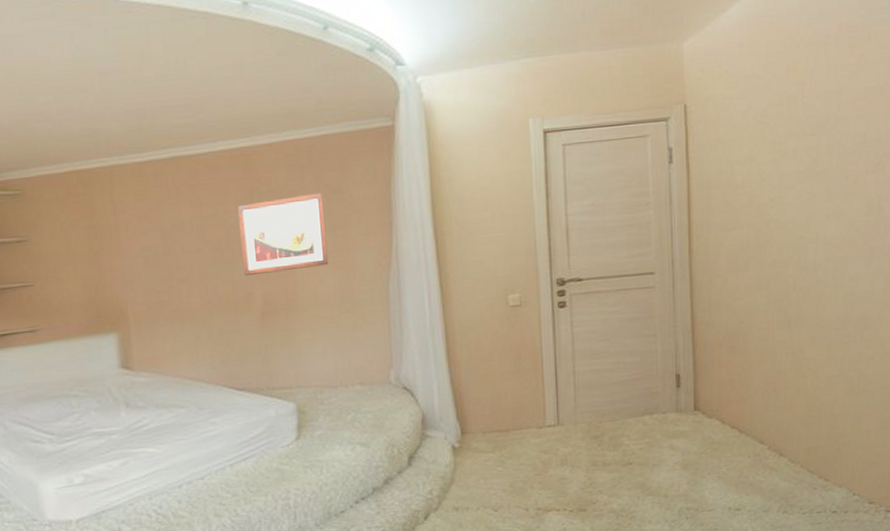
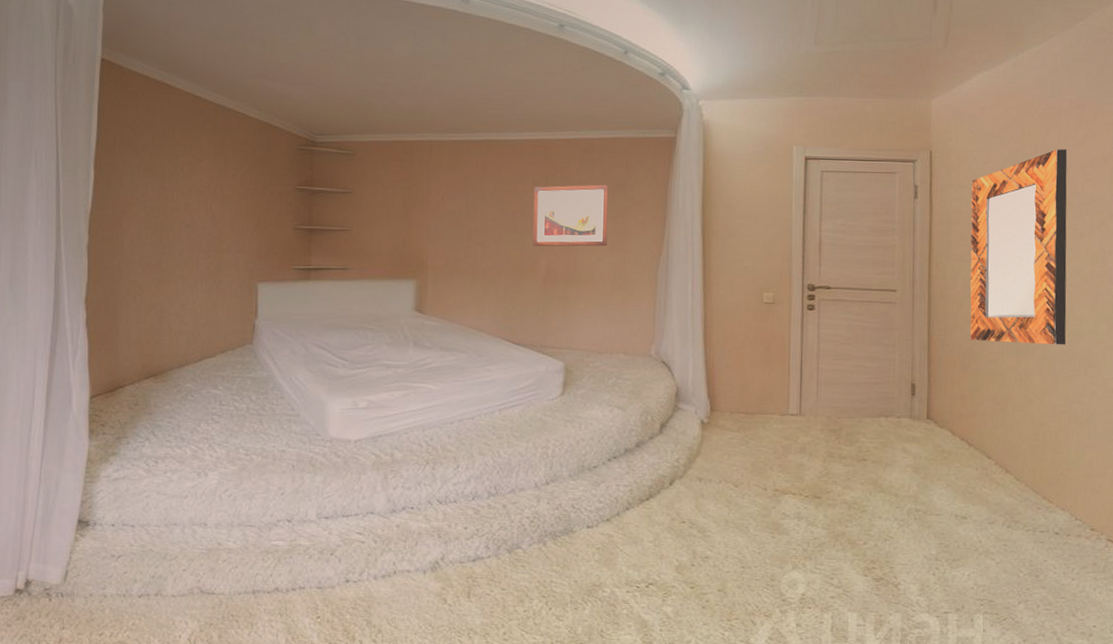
home mirror: none [732,83,840,318] -> present [970,149,1067,345]

